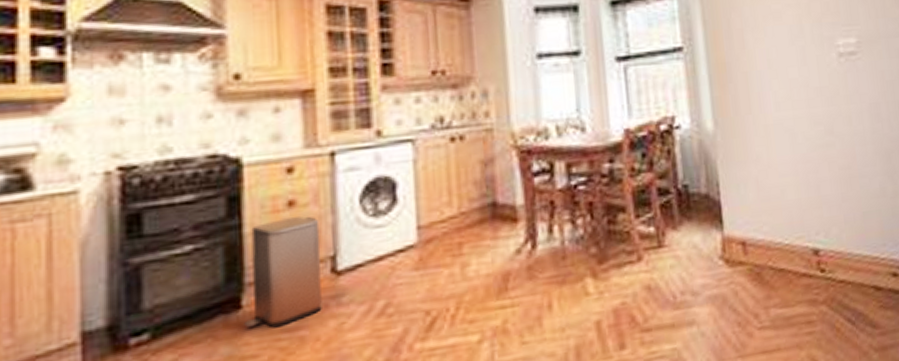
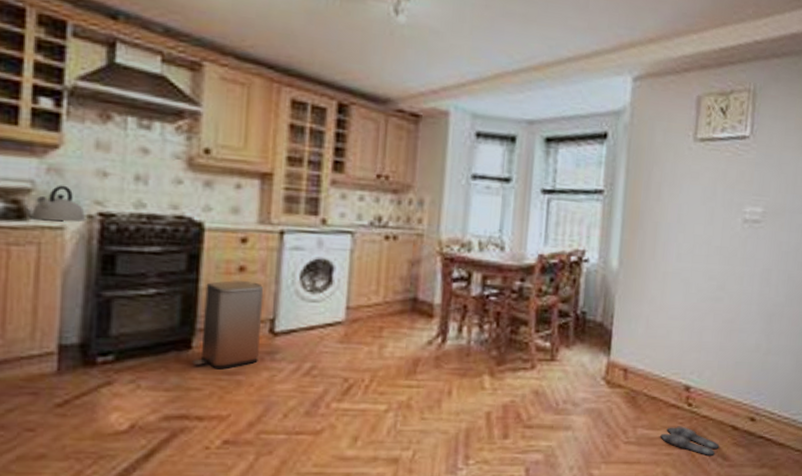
kettle: none [37,142,104,188] -> present [30,185,86,223]
slippers: none [797,297,865,328] -> present [660,426,720,457]

